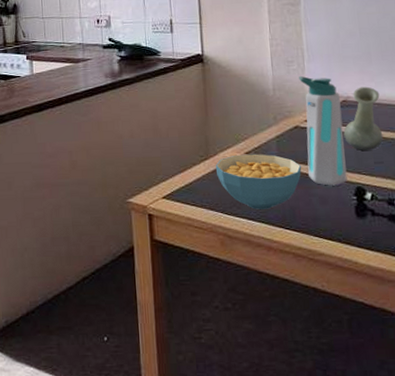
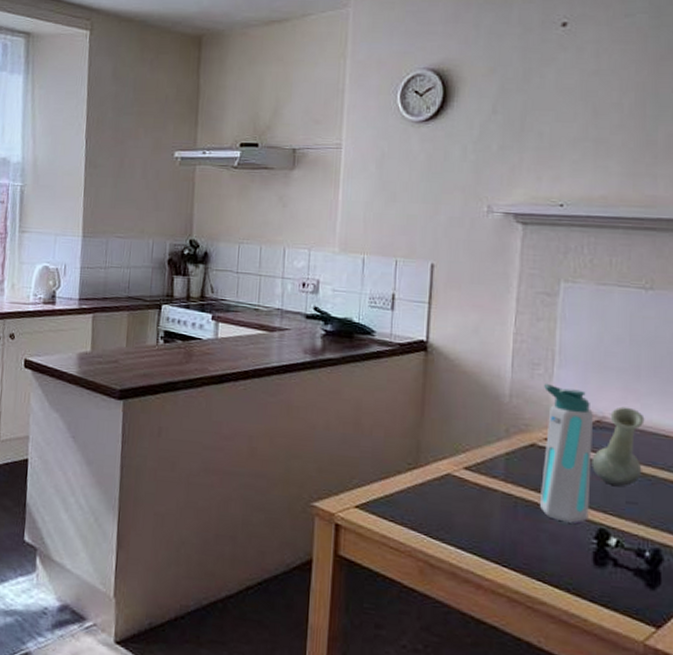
cereal bowl: present [215,153,302,209] -> none [424,468,533,539]

